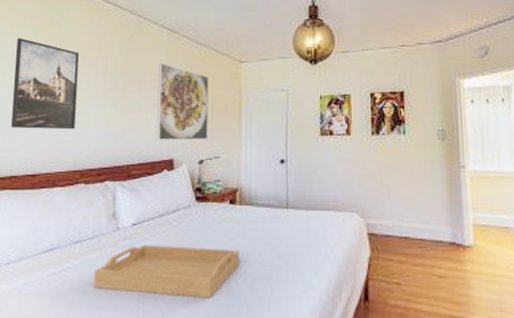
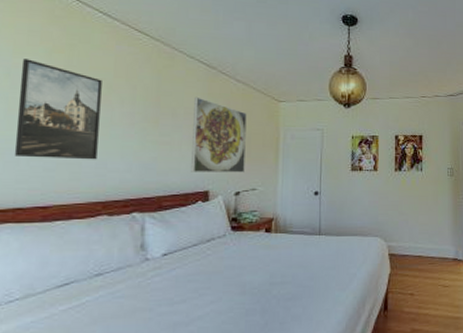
serving tray: present [94,245,239,299] -> none [118,273,274,321]

